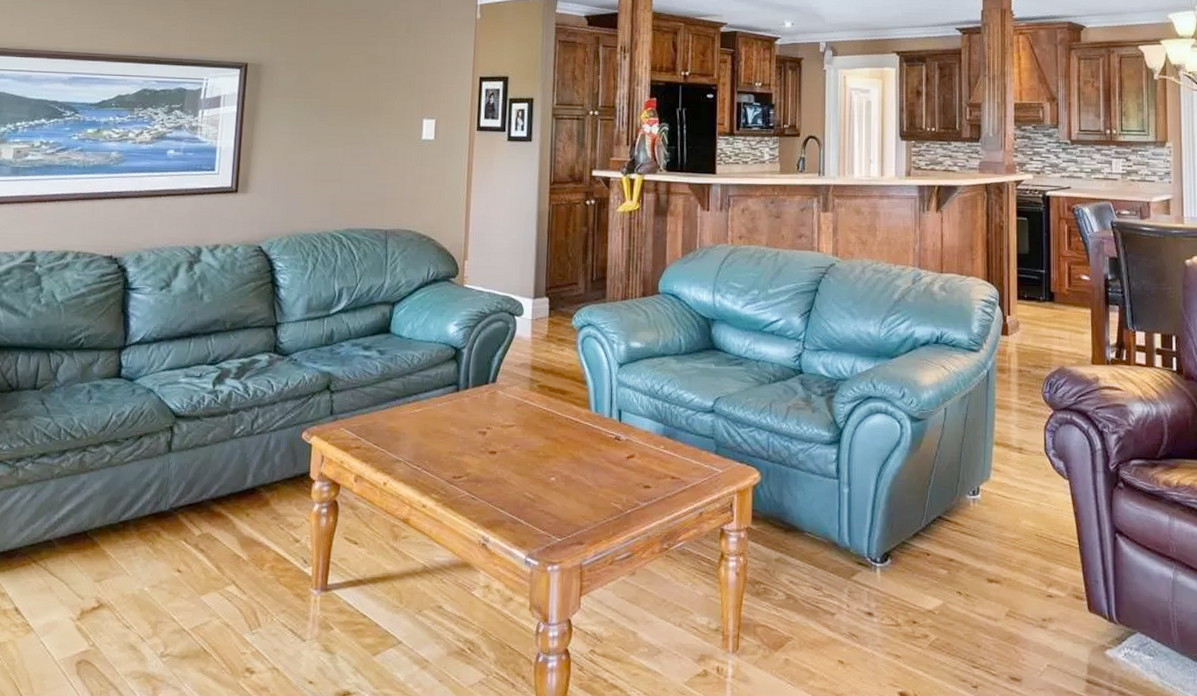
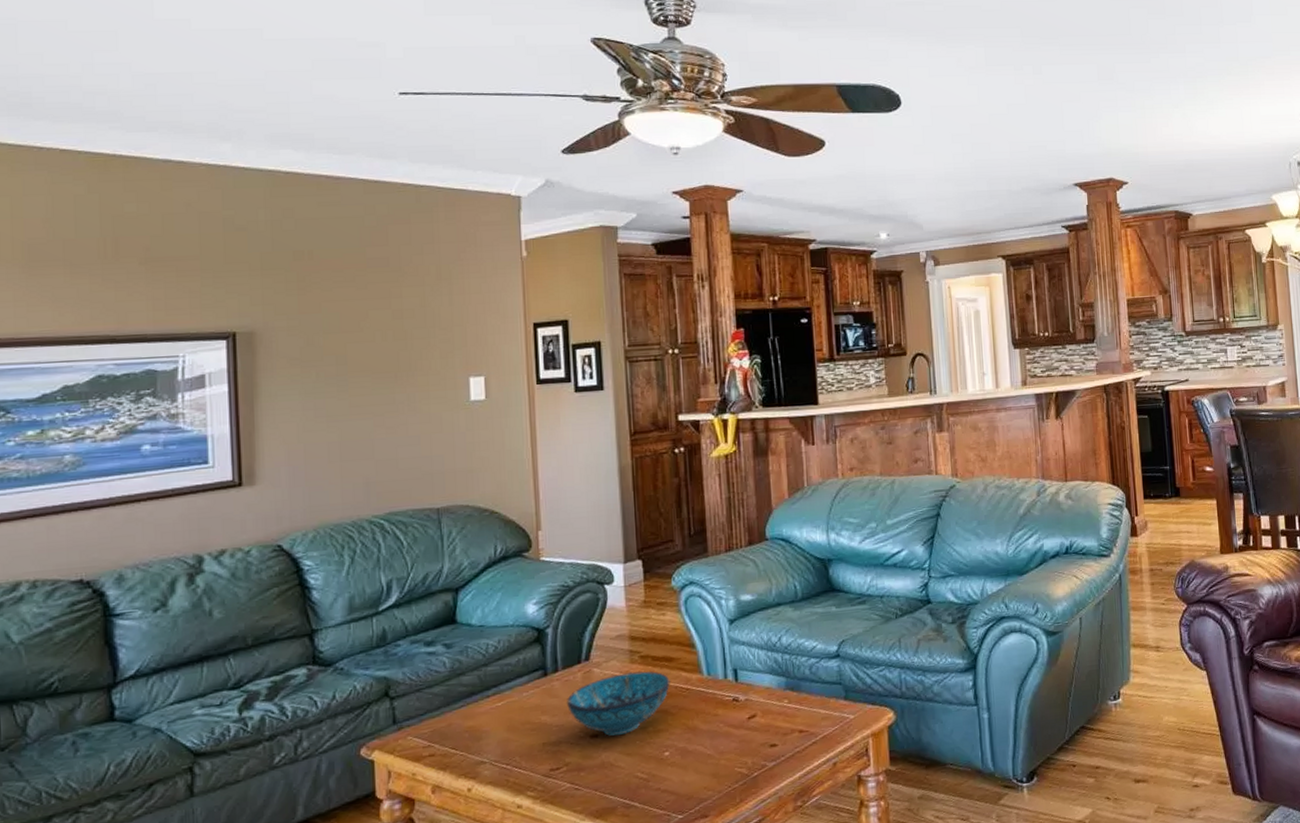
decorative bowl: none [472,398,562,455] -> present [566,671,670,736]

